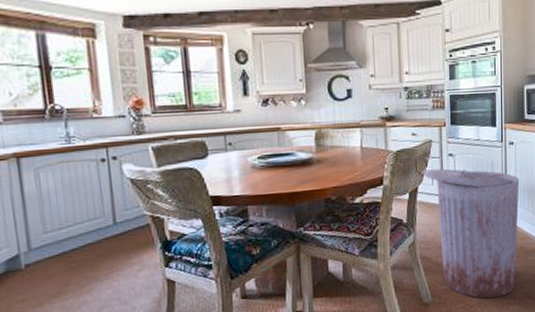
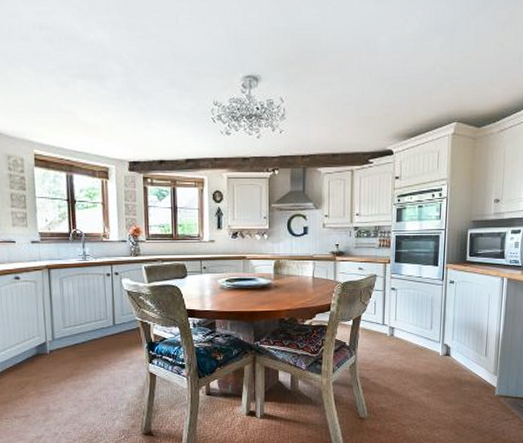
trash can: present [424,168,520,299] -> none [367,301,458,421]

